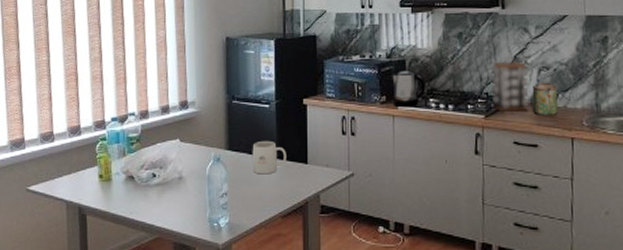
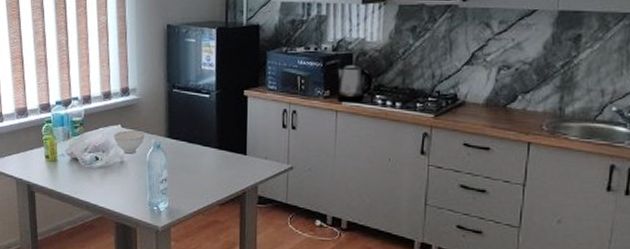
bowl: none [172,143,204,169] -> present [114,129,145,154]
mug: present [252,140,286,175] -> none [191,130,226,164]
spice rack: present [490,55,530,111] -> none [443,52,486,112]
canister: present [532,82,558,117] -> none [488,82,518,119]

